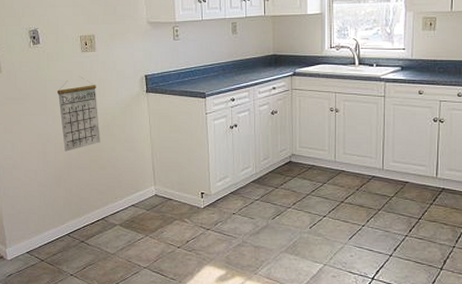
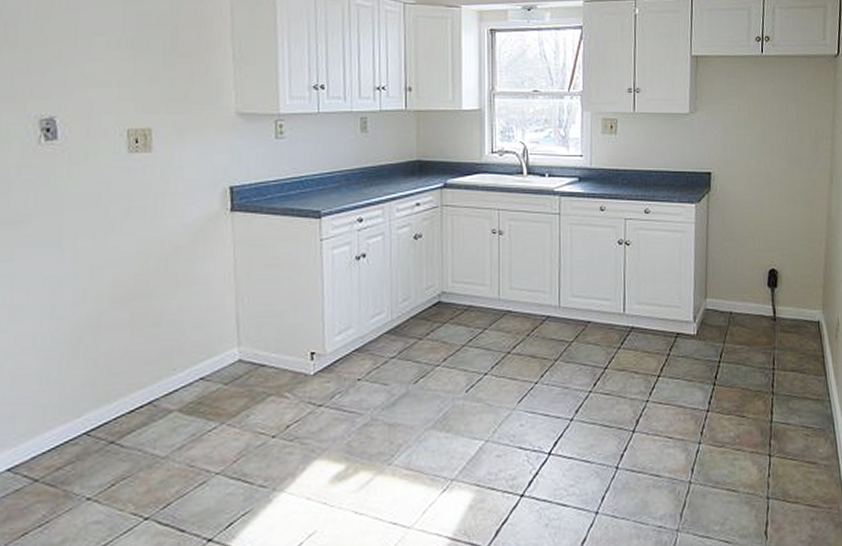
calendar: present [57,77,100,152] -> none [83,189,153,302]

